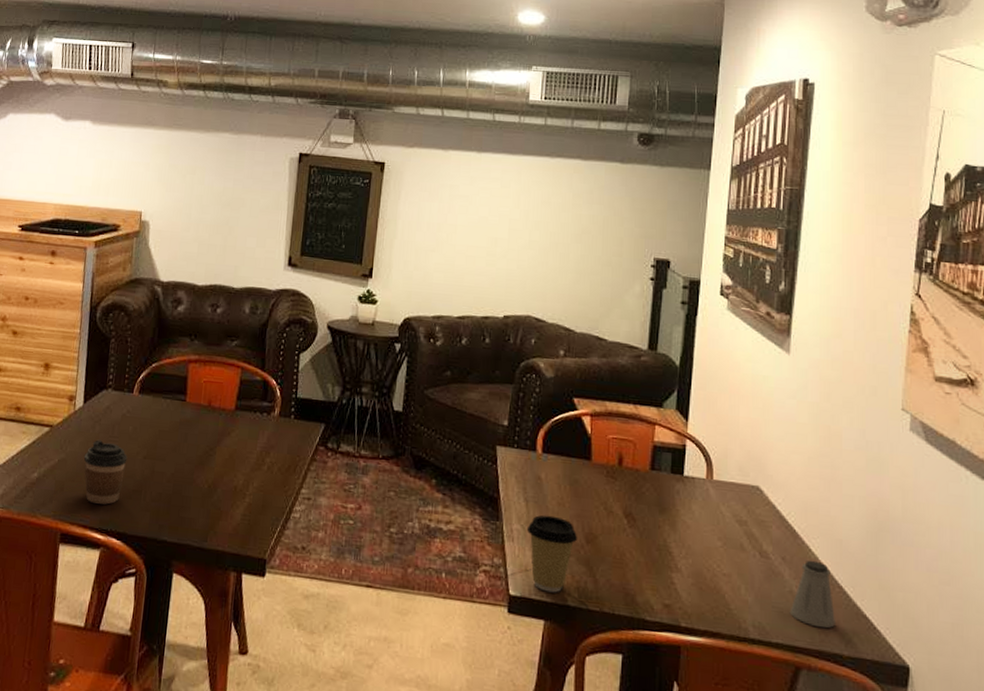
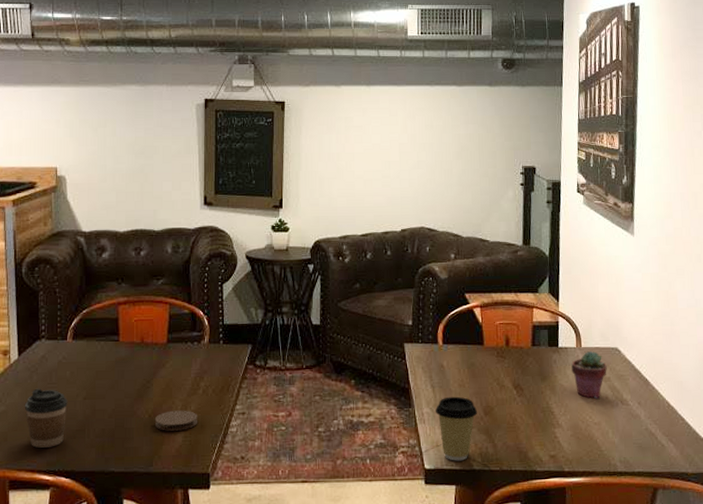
coaster: none [213,484,259,508] -> present [154,410,197,431]
potted succulent: none [698,486,744,545] -> present [571,351,607,399]
saltshaker: present [789,560,835,628] -> none [646,401,681,454]

